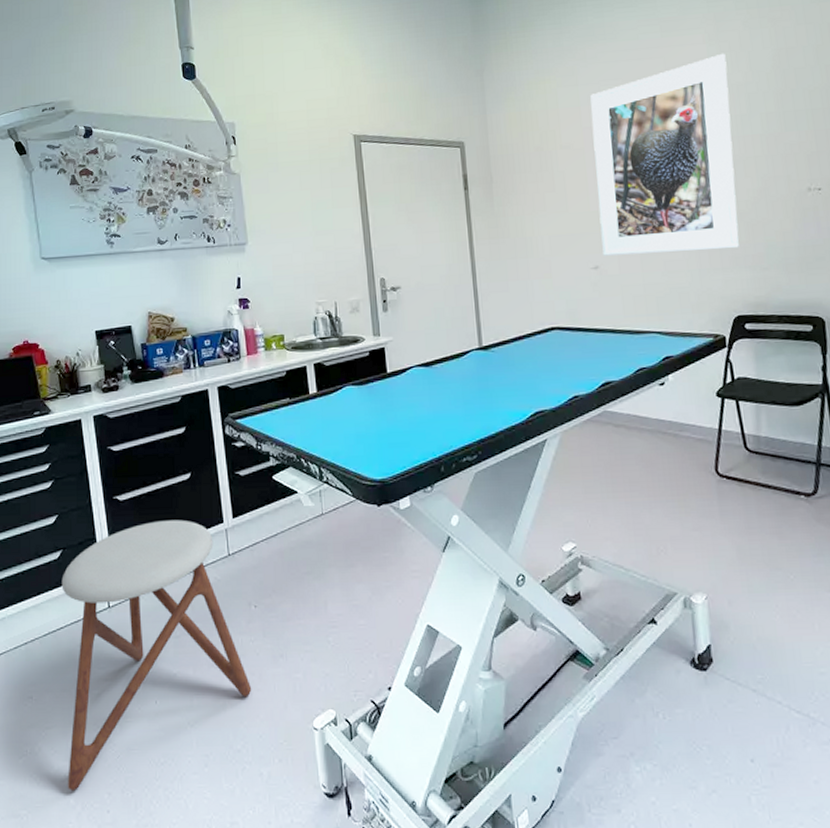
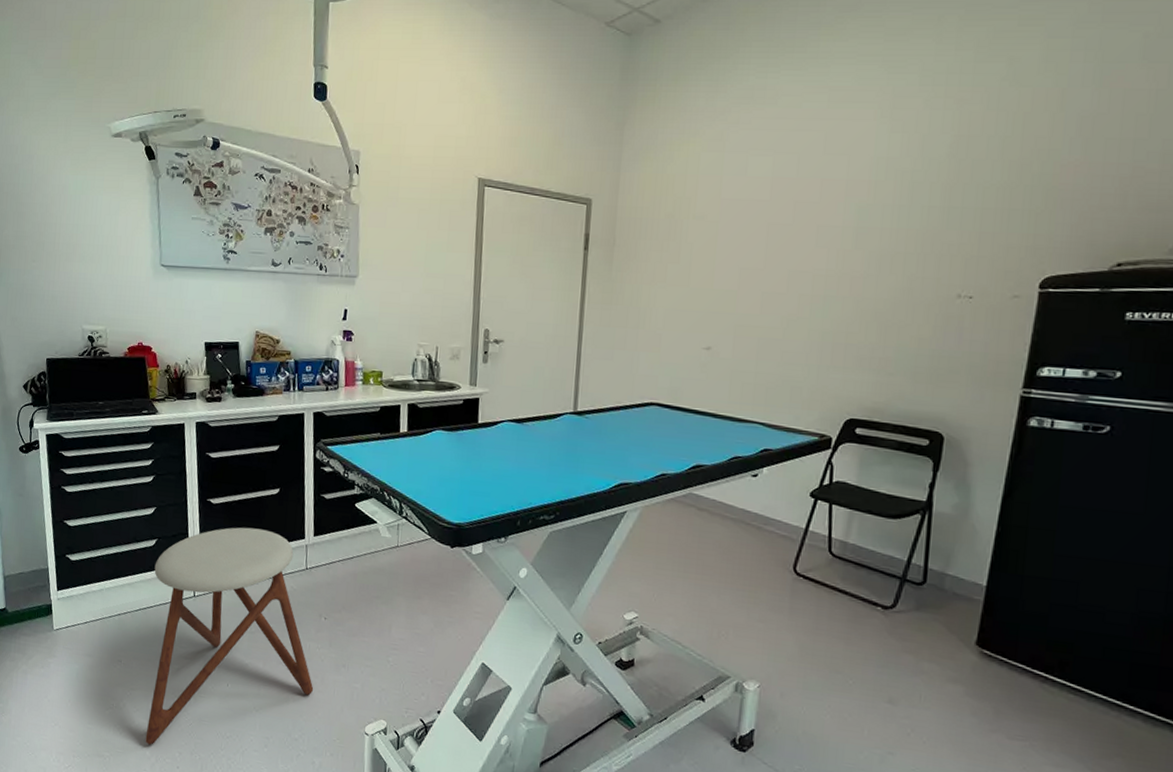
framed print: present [590,53,739,256] -> none [718,133,896,349]

